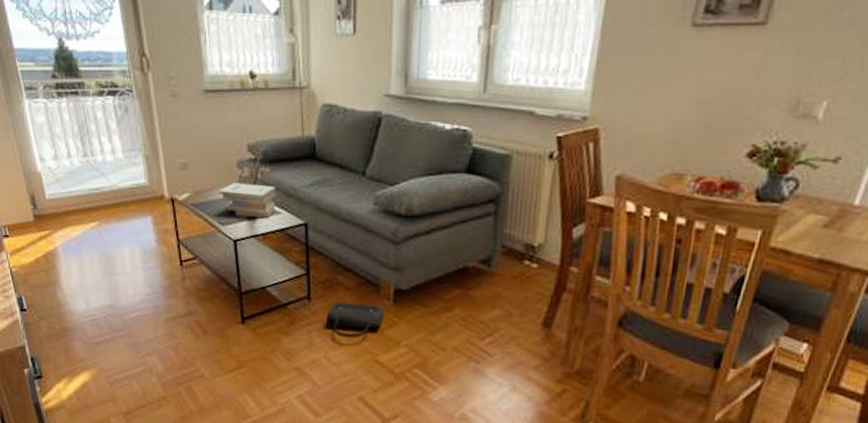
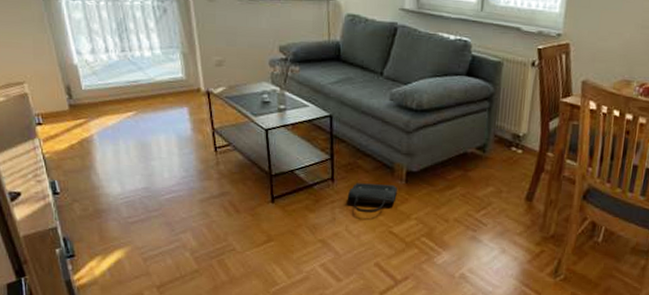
books: present [218,183,276,218] -> none [252,79,305,110]

